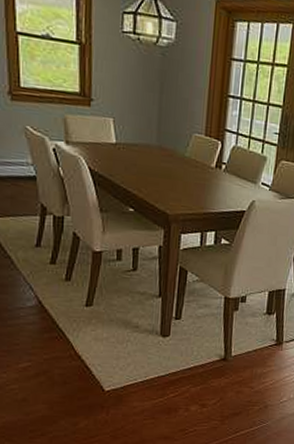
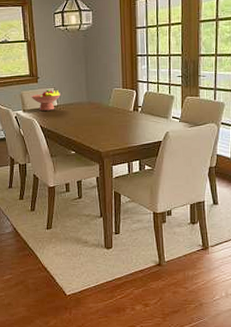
fruit bowl: none [79,118,122,149] -> present [31,88,61,111]

